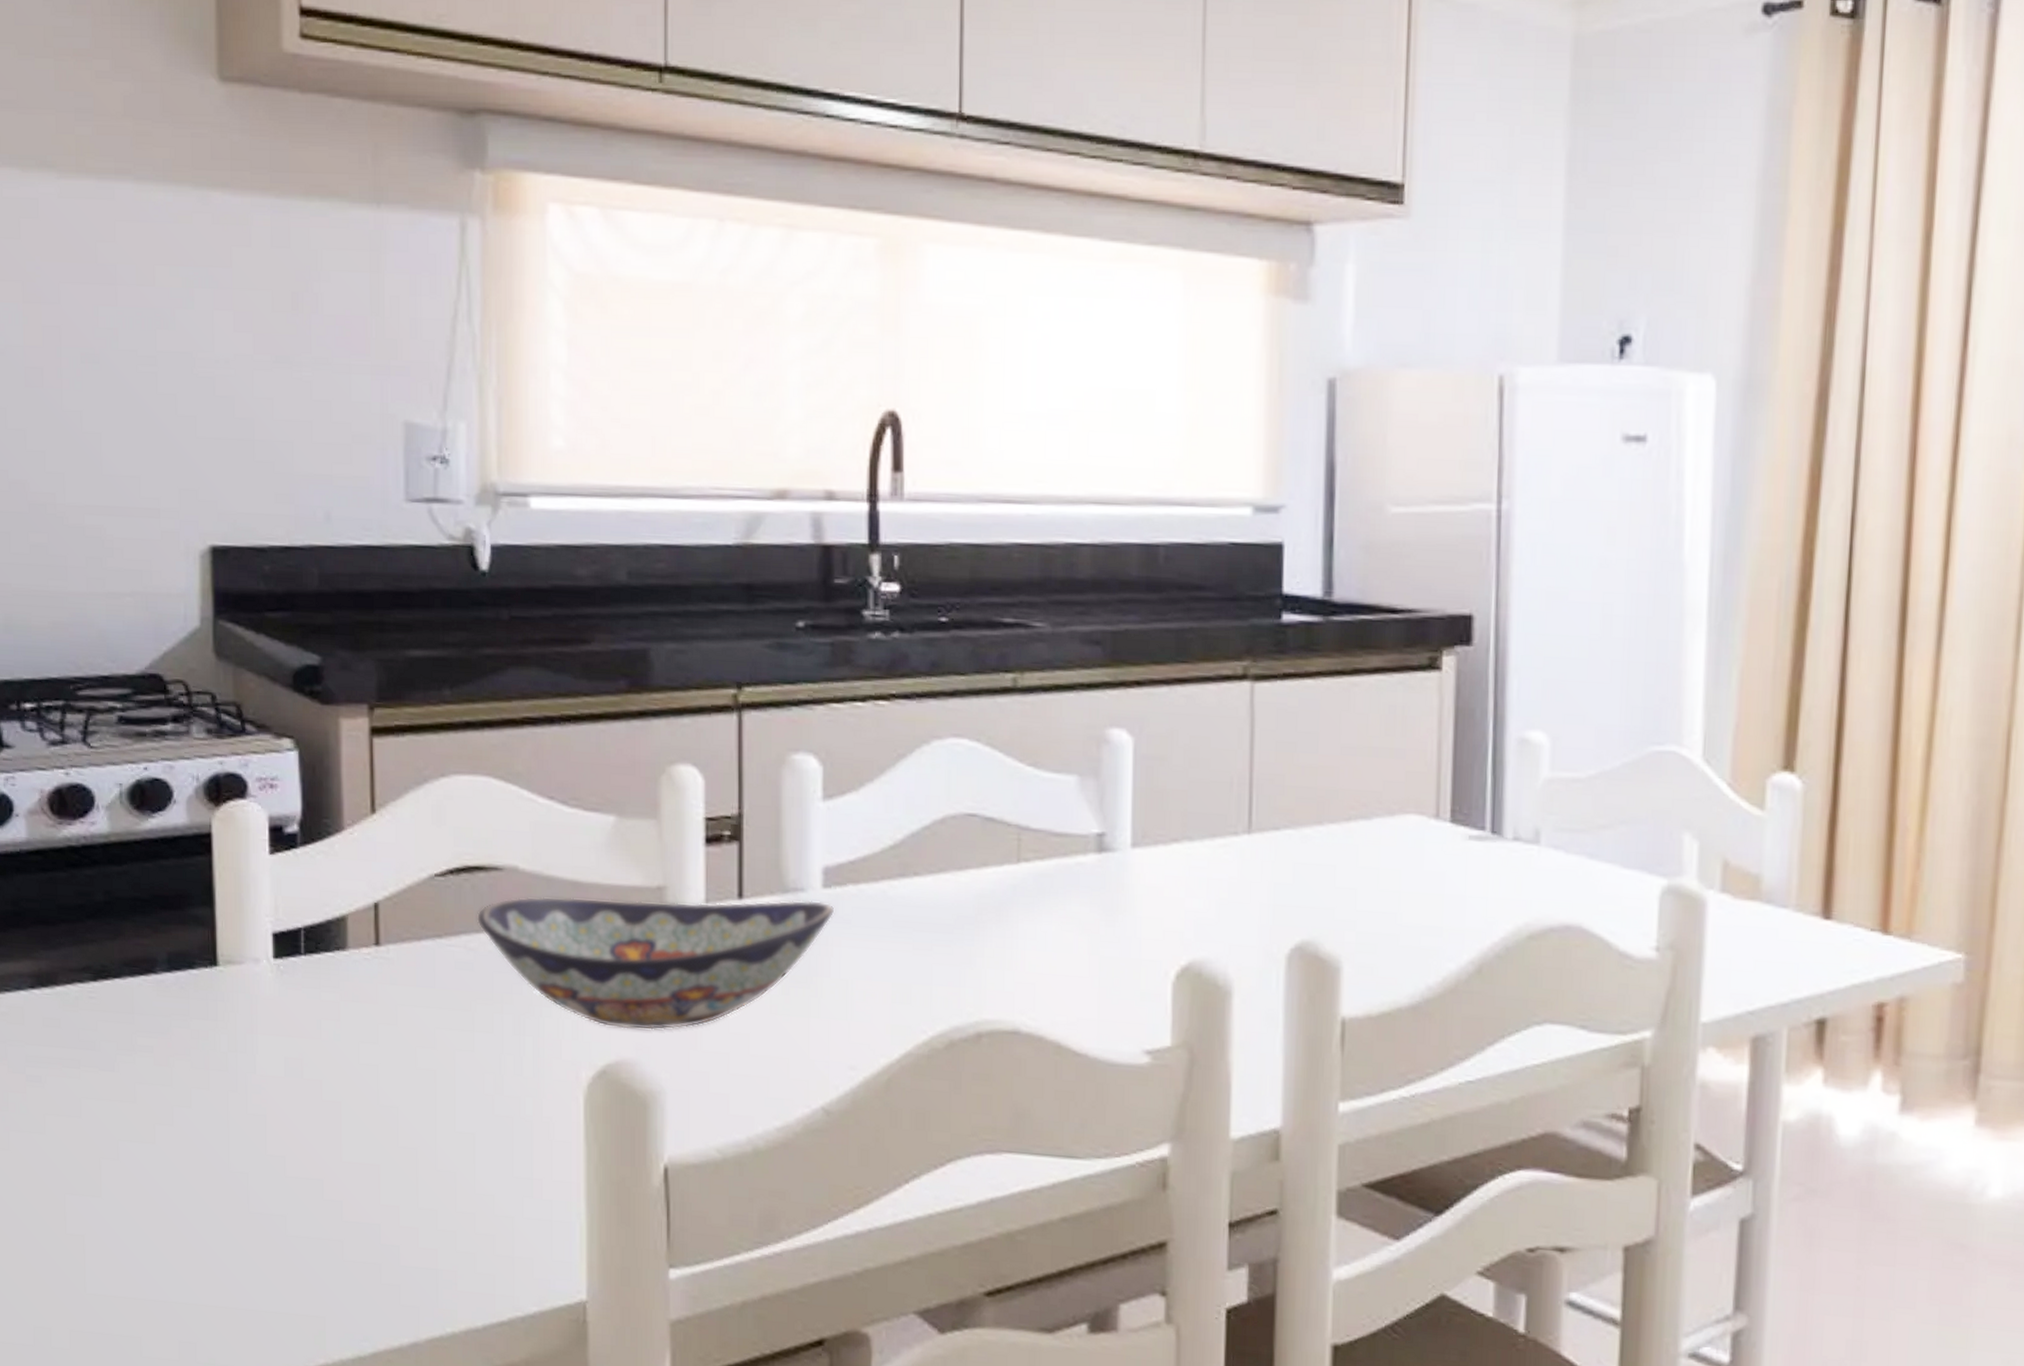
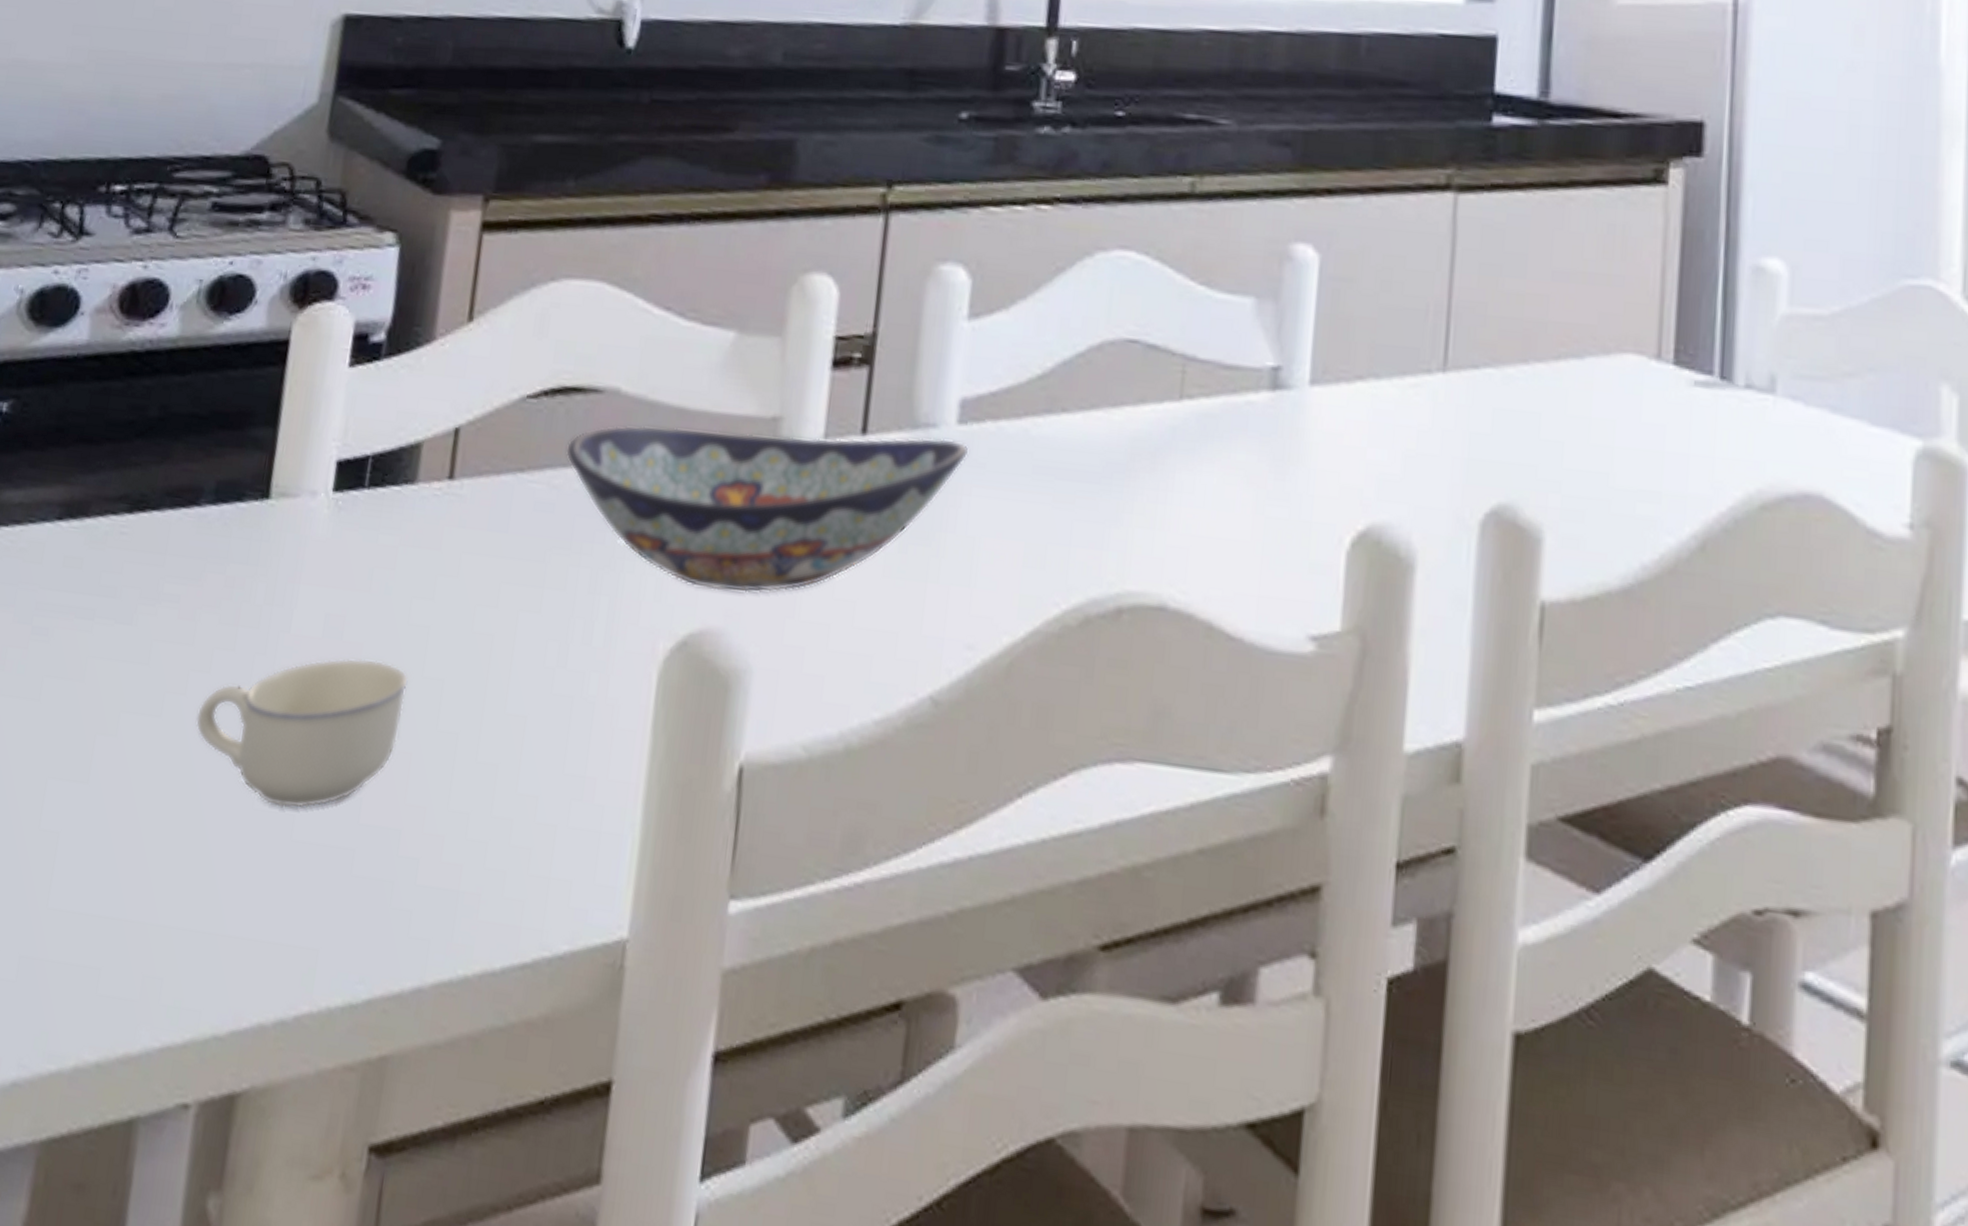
cup: none [185,1092,367,1211] -> present [195,658,409,809]

